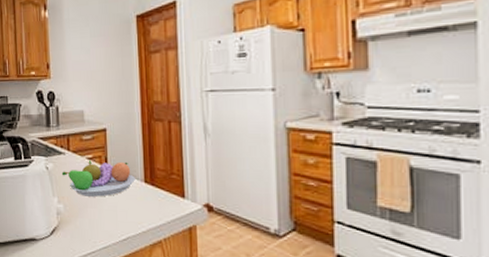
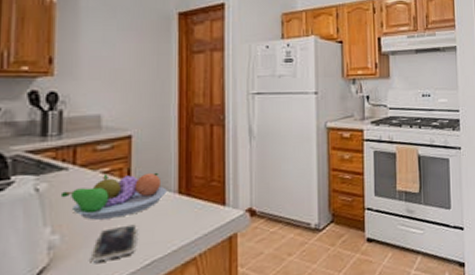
smartphone: none [85,204,115,230] -> present [92,224,137,263]

